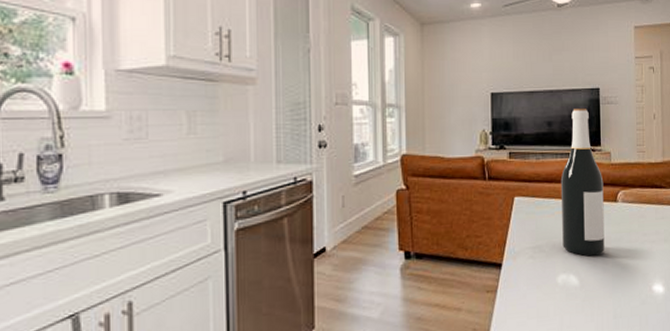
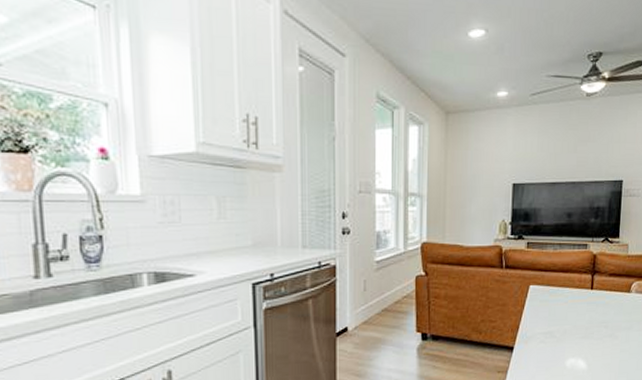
wine bottle: present [560,109,605,257] -> none [573,201,619,343]

